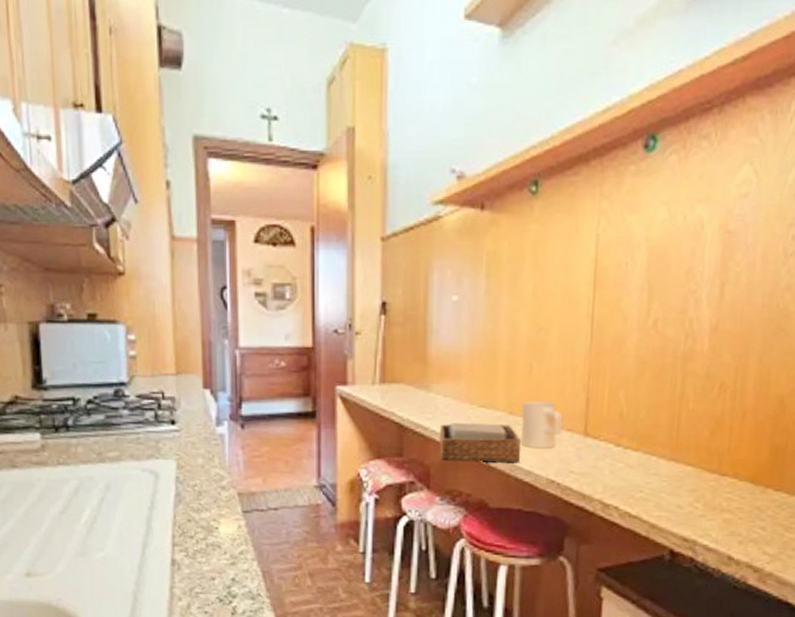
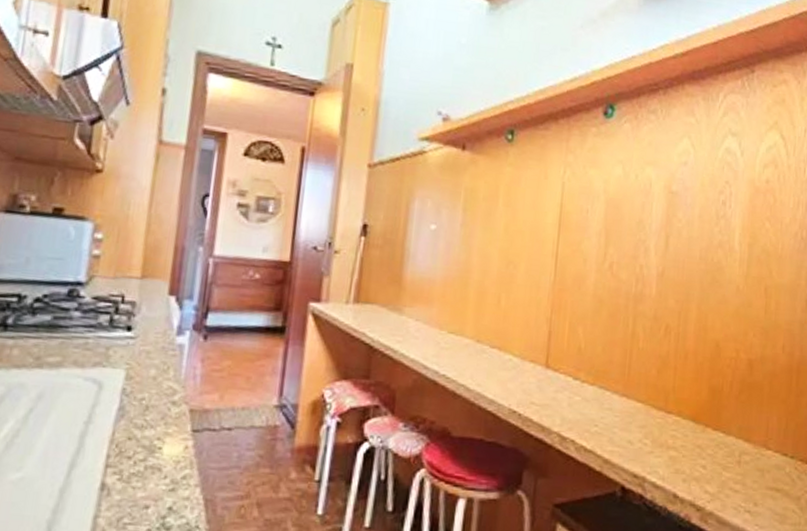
napkin holder: present [440,423,521,463] -> none [406,347,486,392]
cup: present [521,400,563,449] -> none [487,330,527,379]

